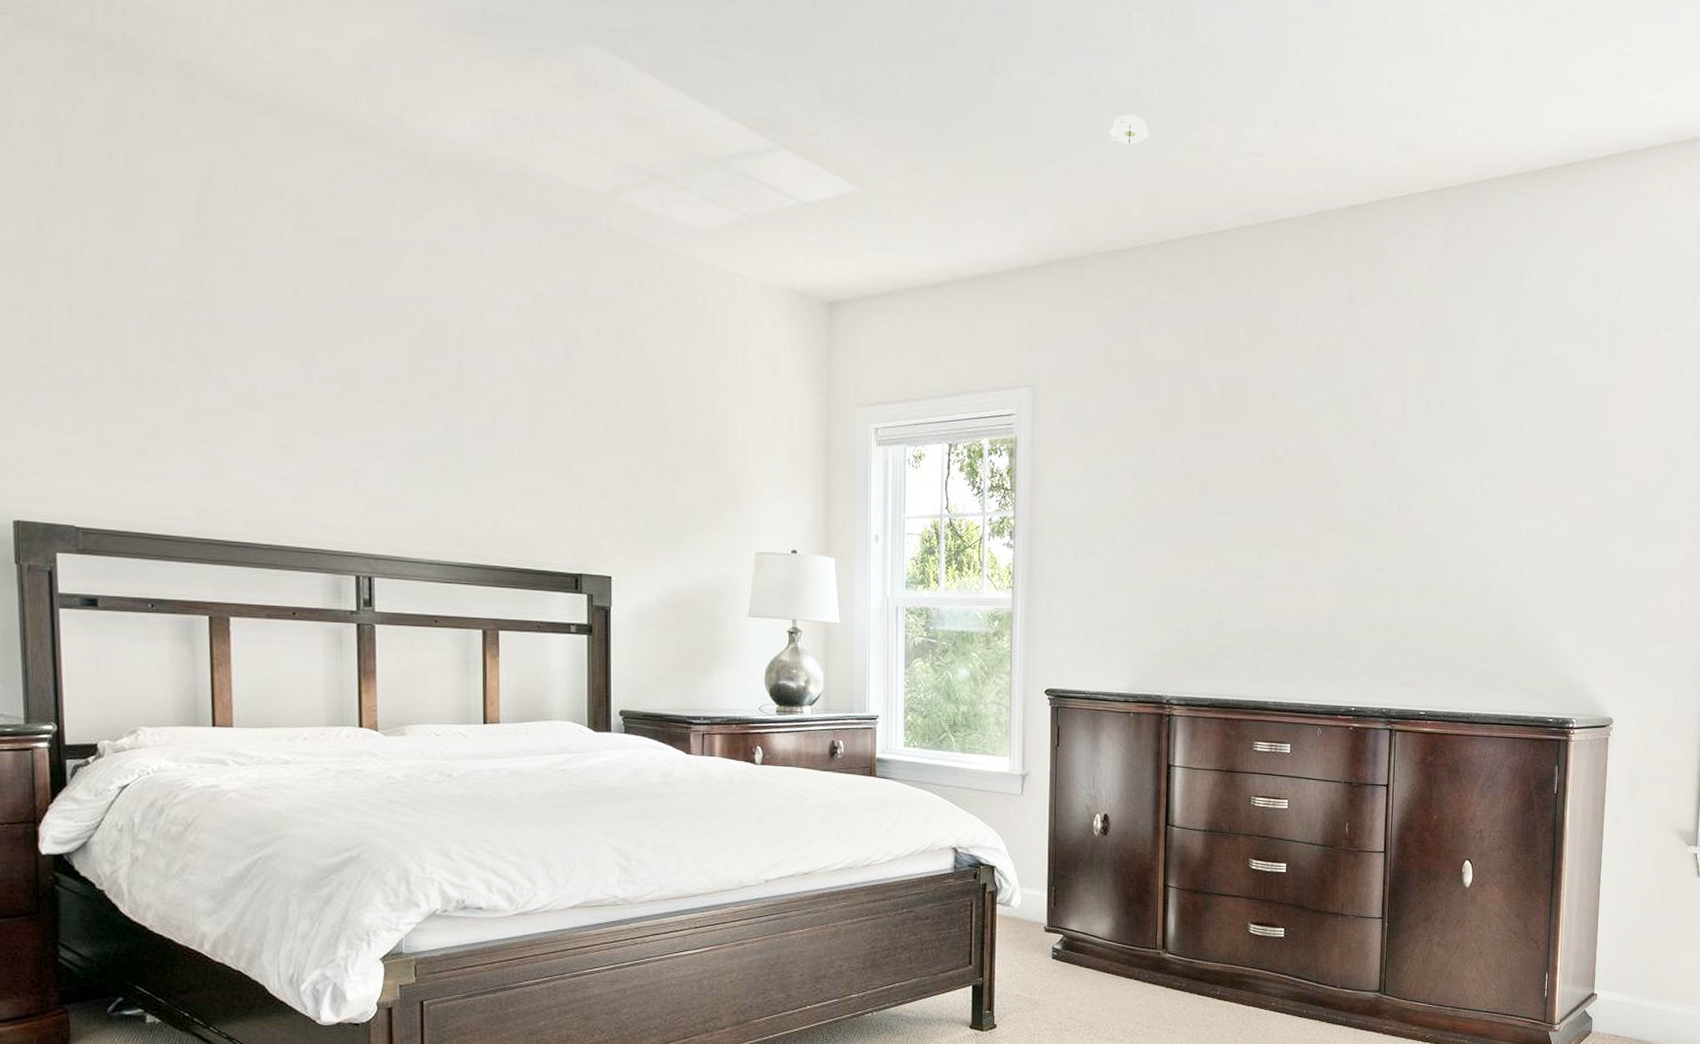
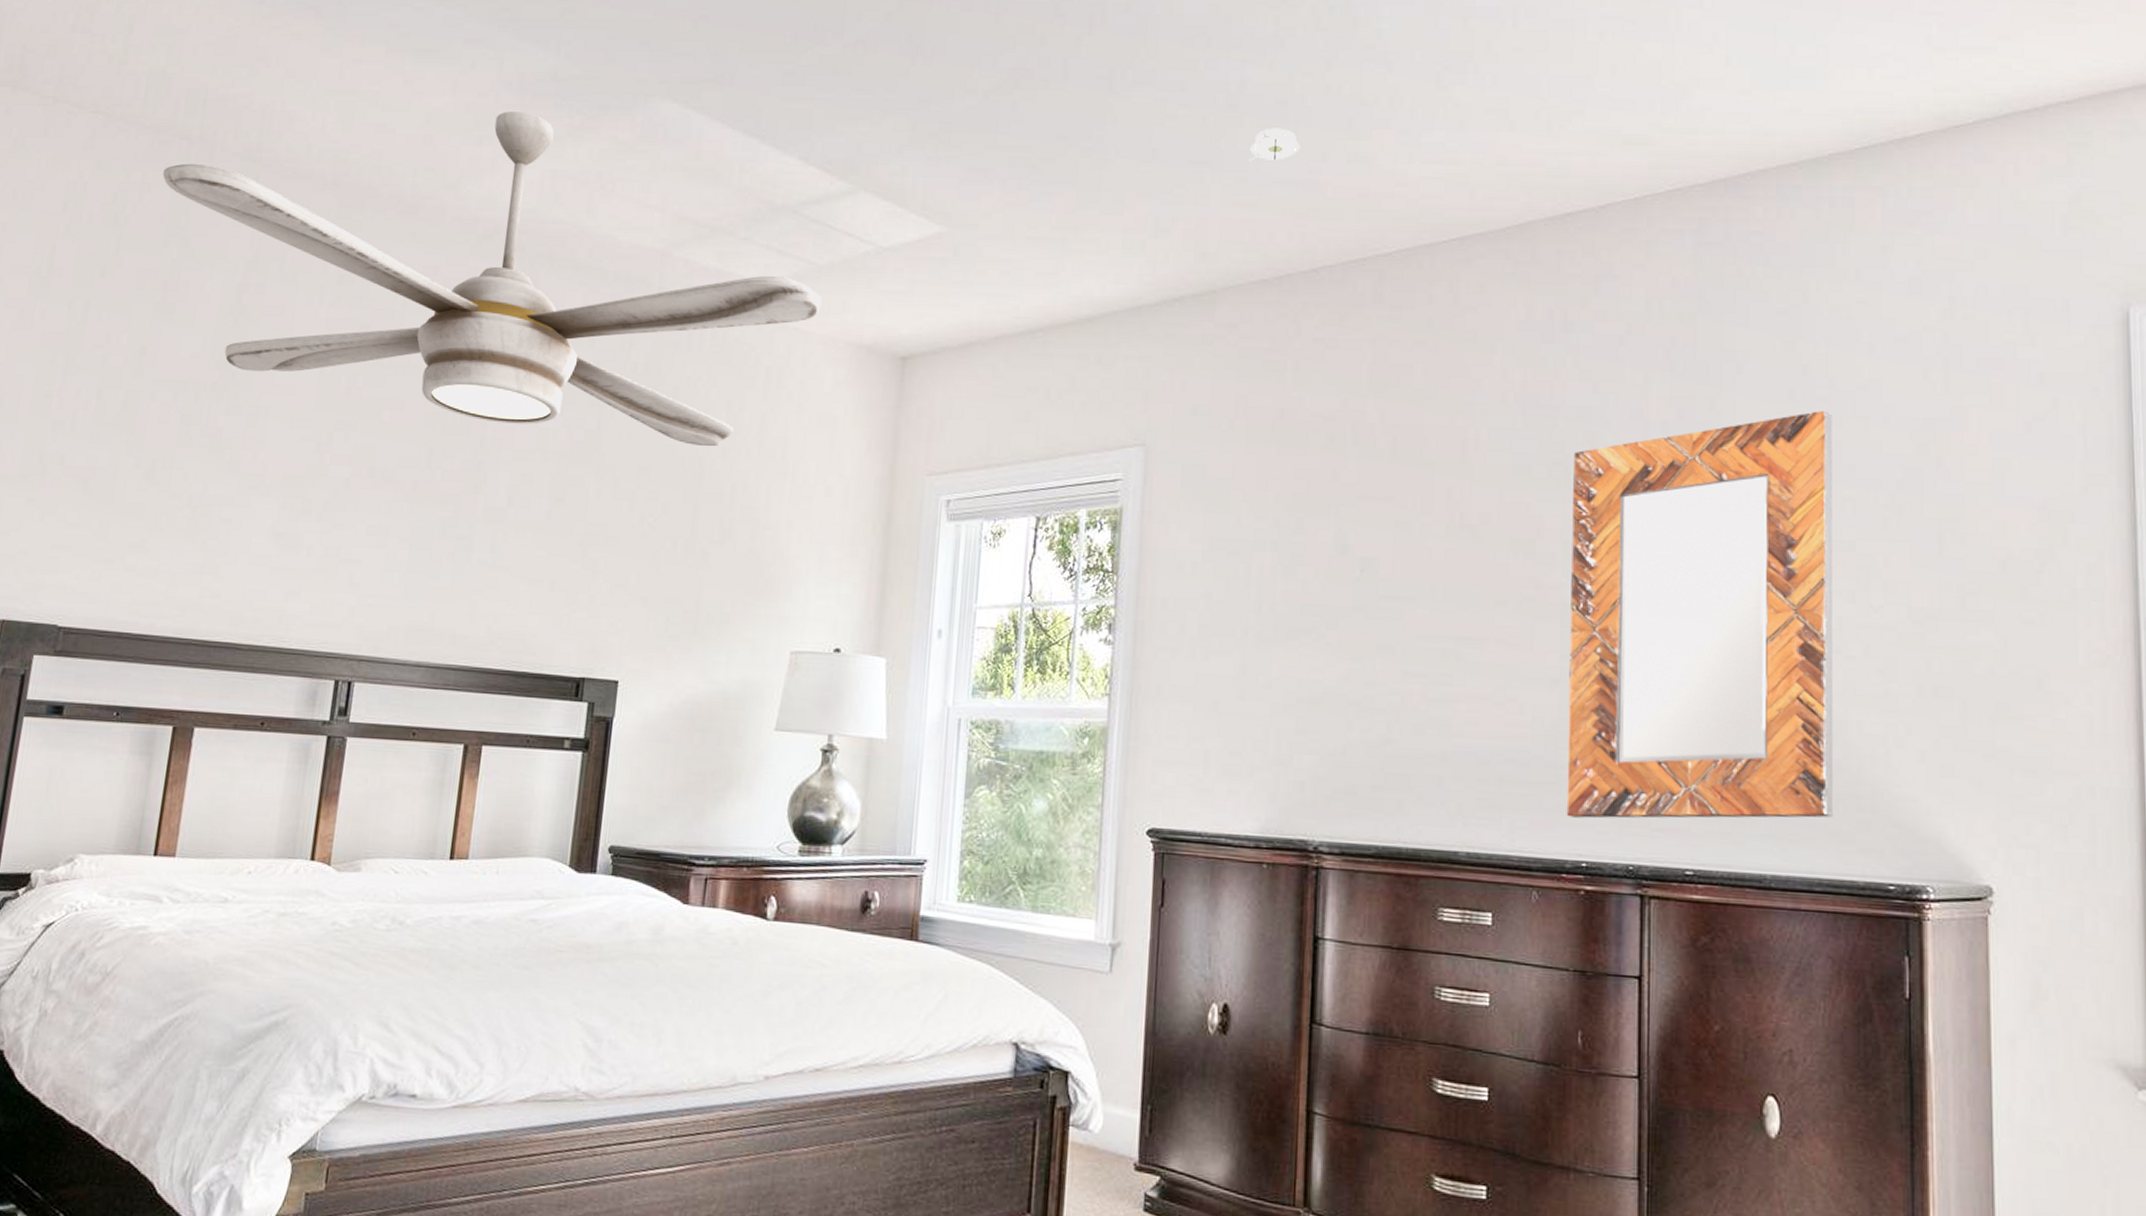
ceiling fan: none [91,46,756,377] -> present [162,111,822,447]
home mirror: none [1342,374,1533,676] -> present [1566,409,1833,819]

